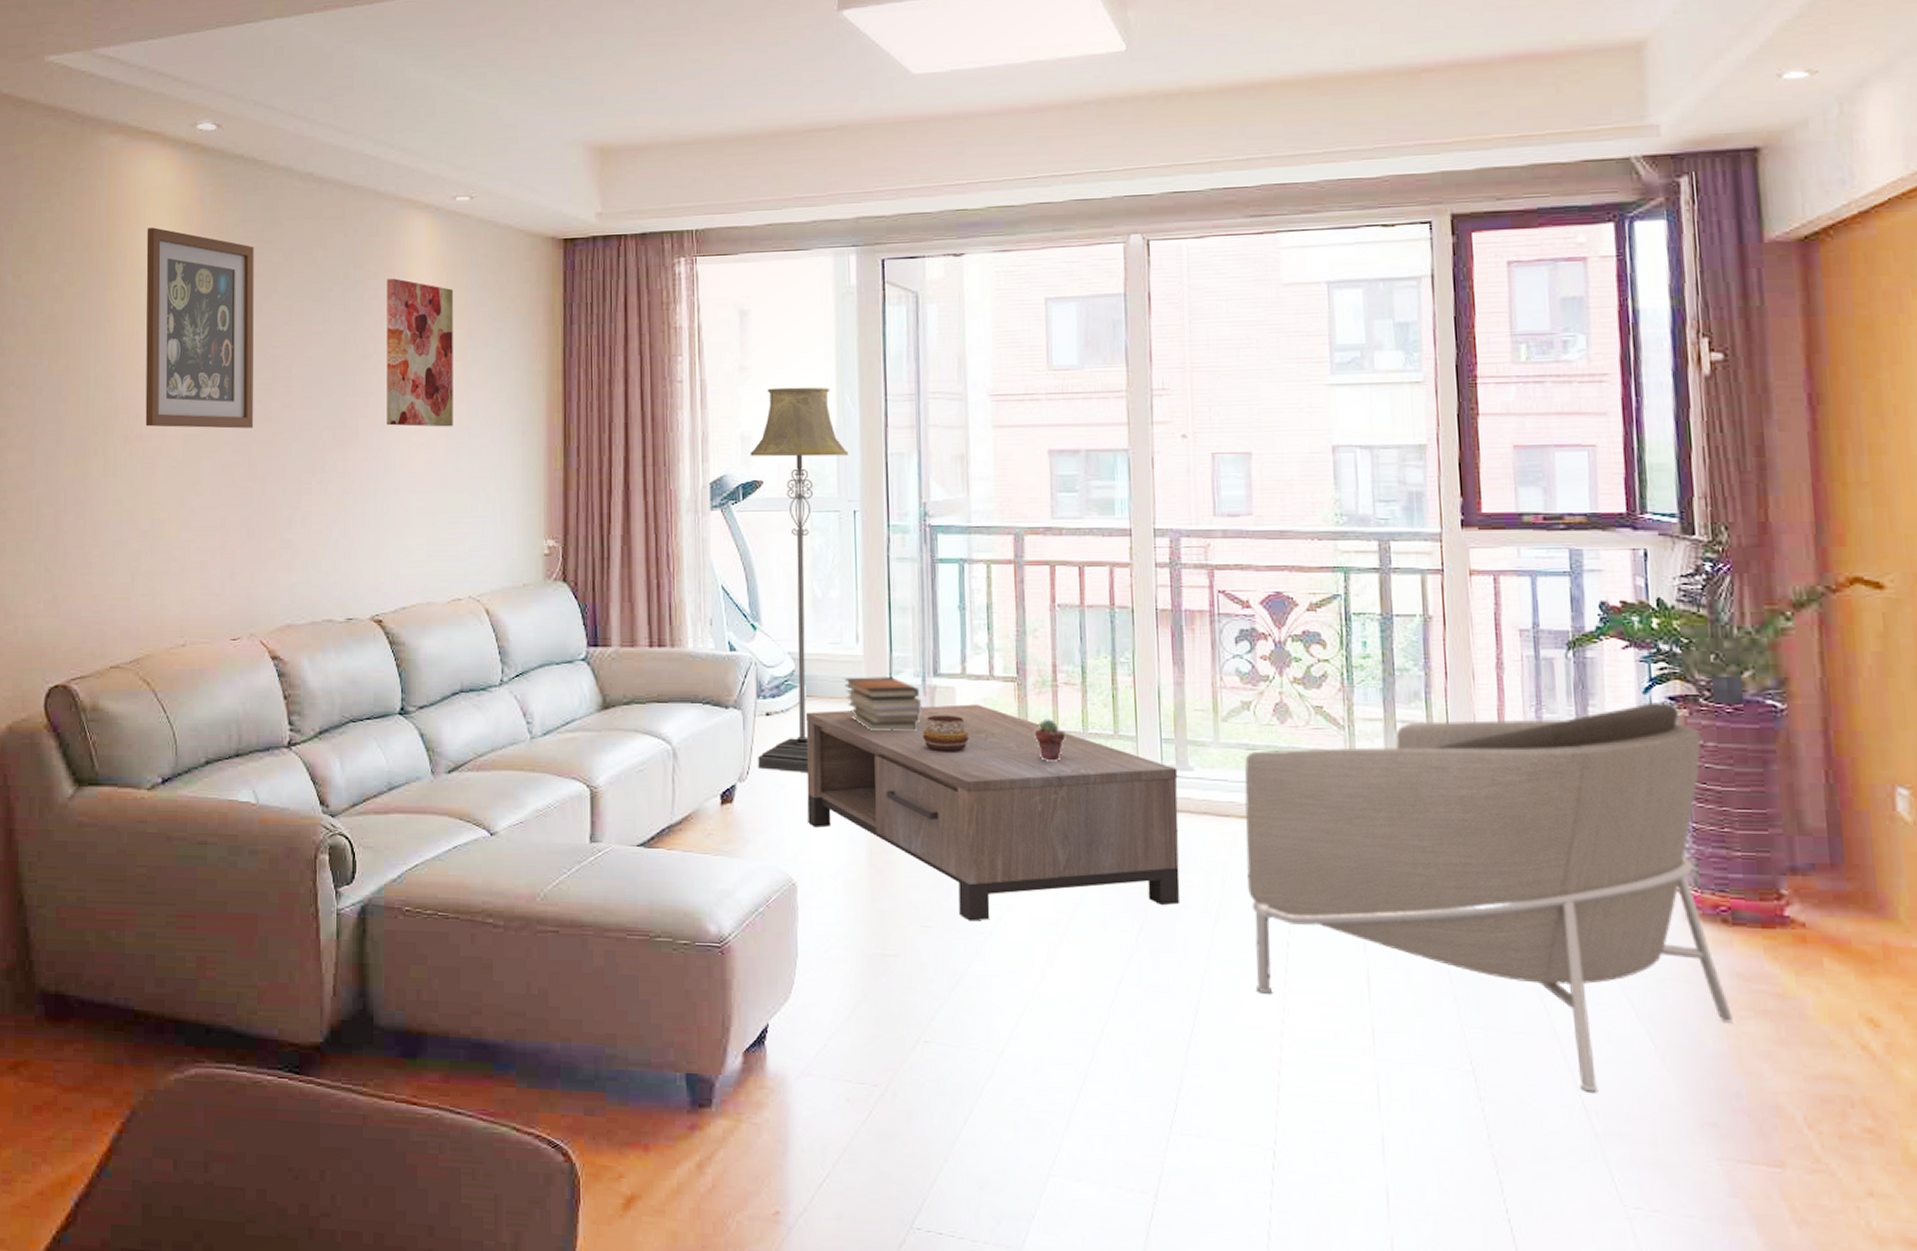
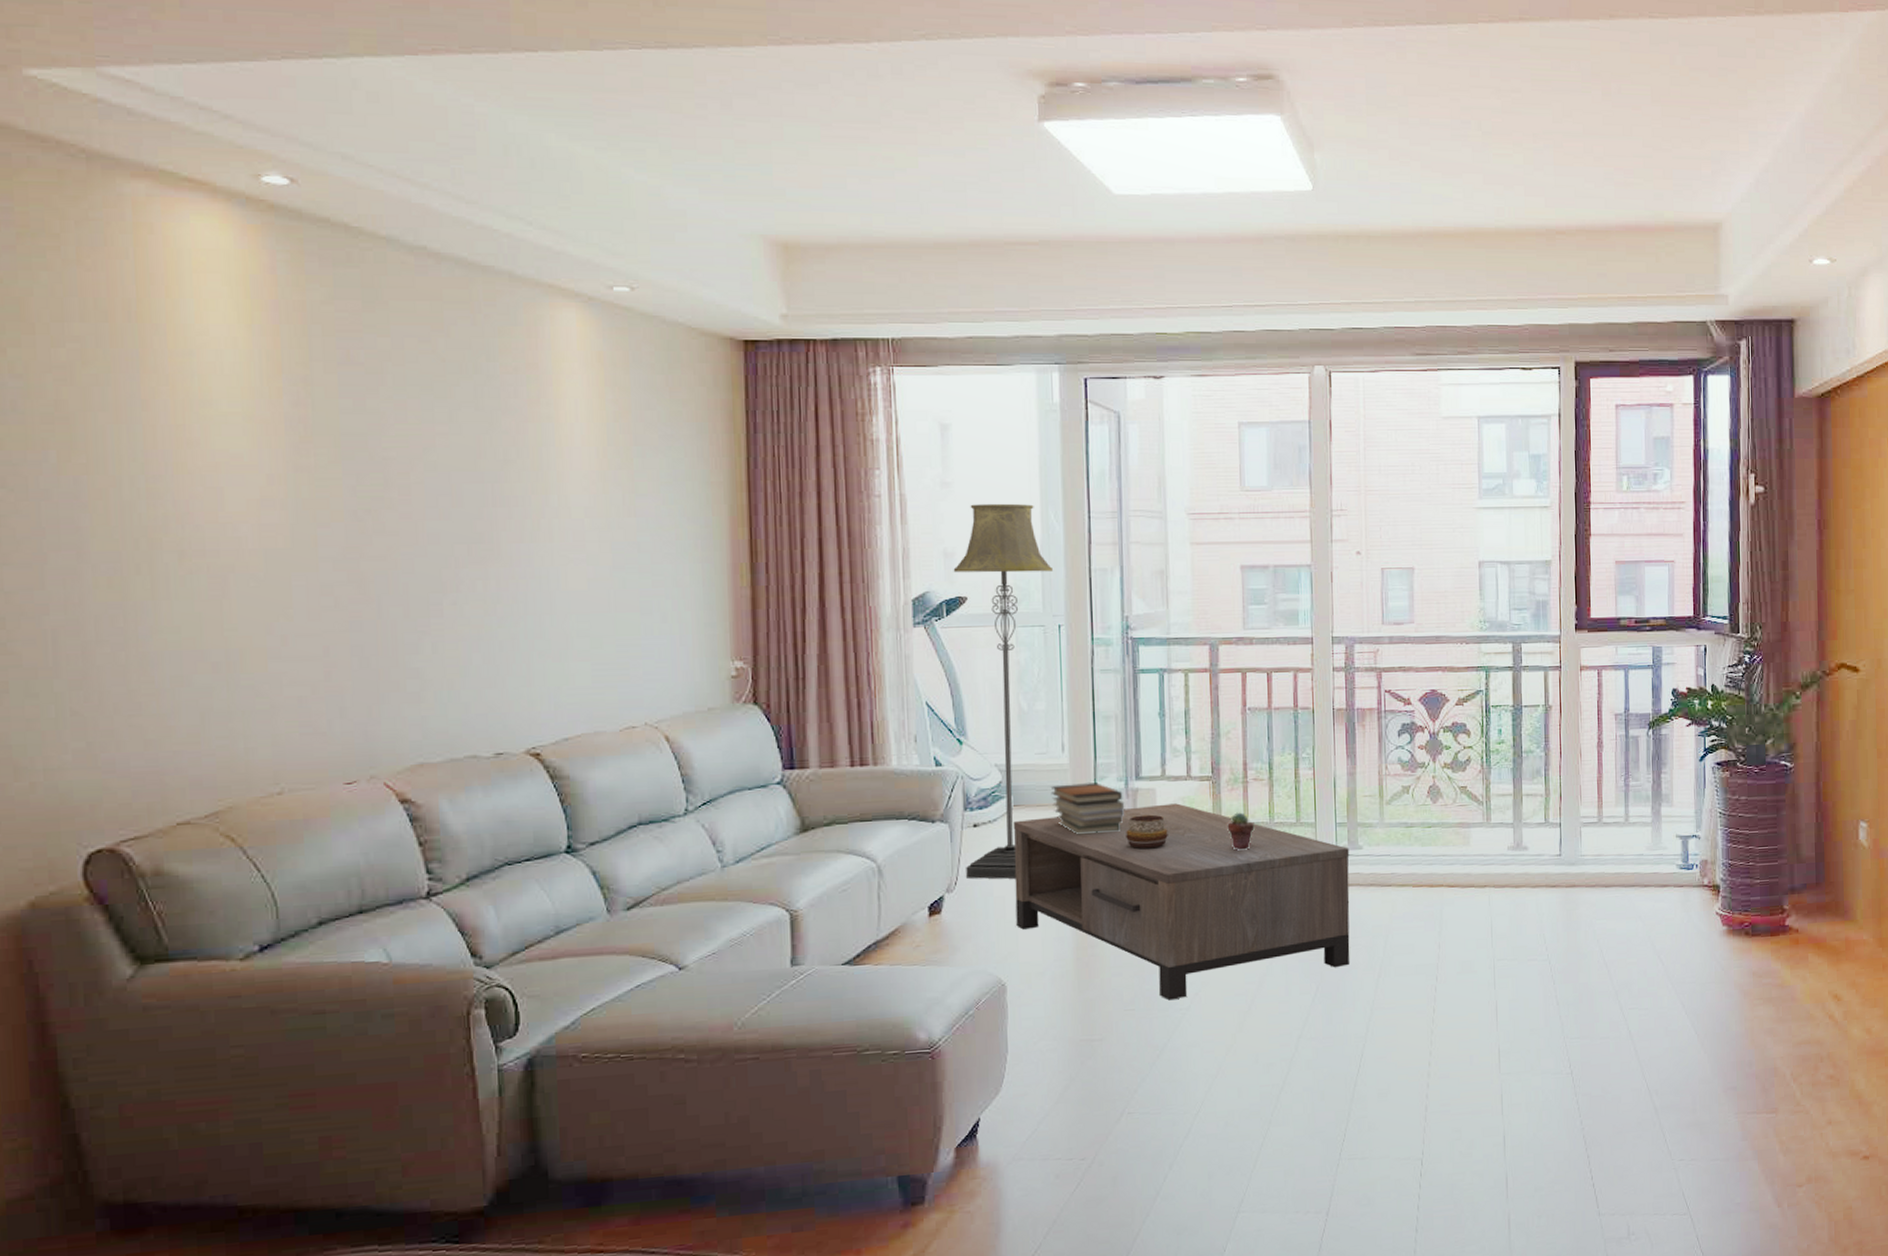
wall art: present [145,227,254,429] -> none [195,299,361,542]
wall art: present [387,278,453,427] -> none [529,375,619,542]
armchair: present [1244,702,1734,1092] -> none [1403,767,1750,1077]

